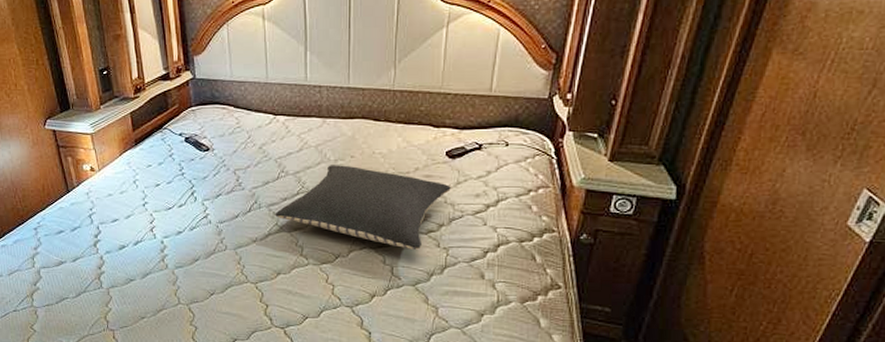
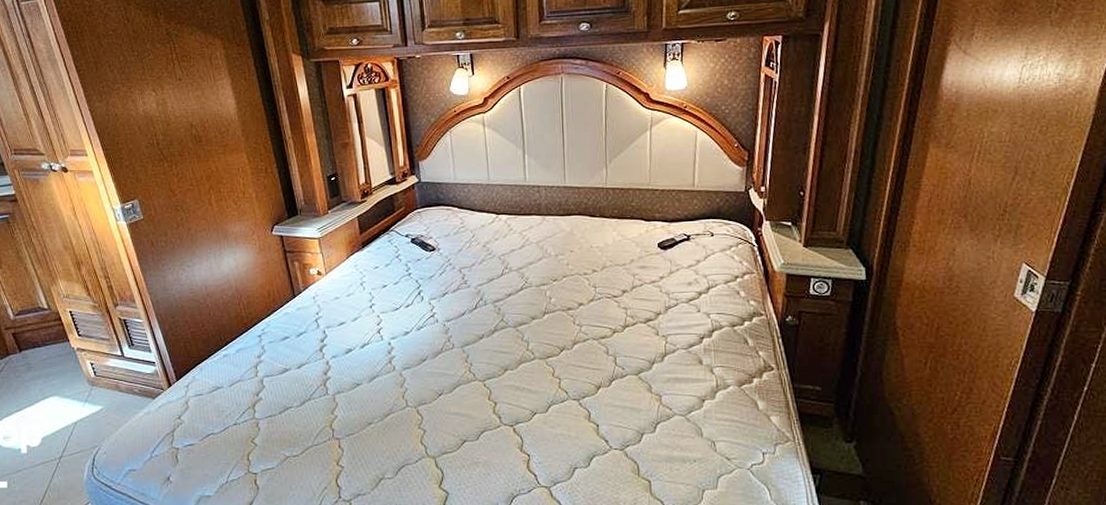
pillow: present [275,165,451,250] -> none [500,259,665,339]

